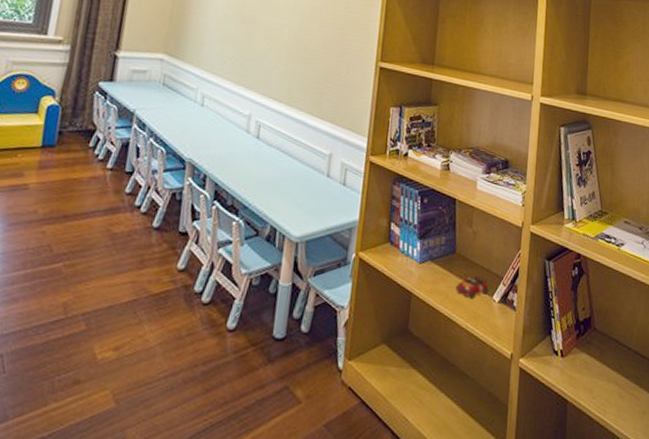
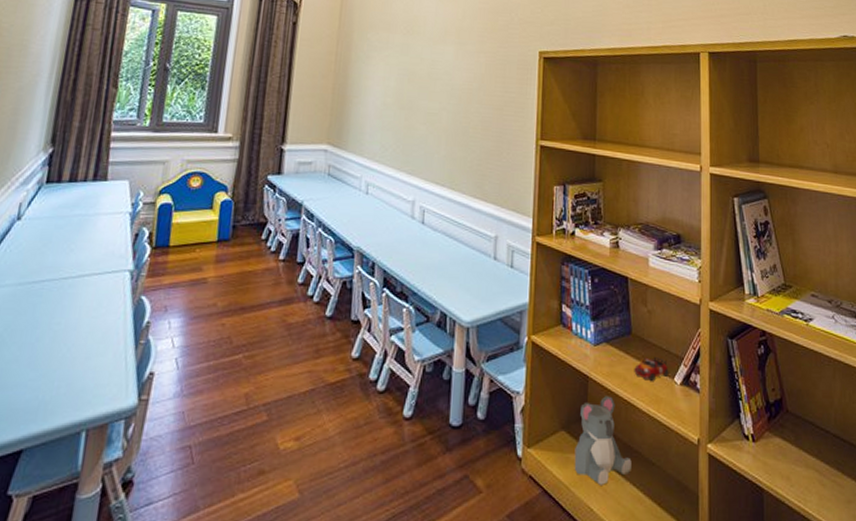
stuffed animal: none [392,312,448,396] -> present [574,396,632,485]

